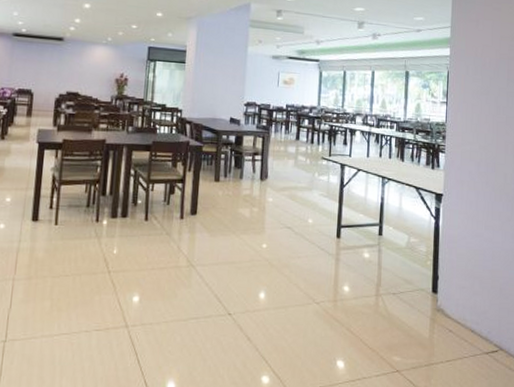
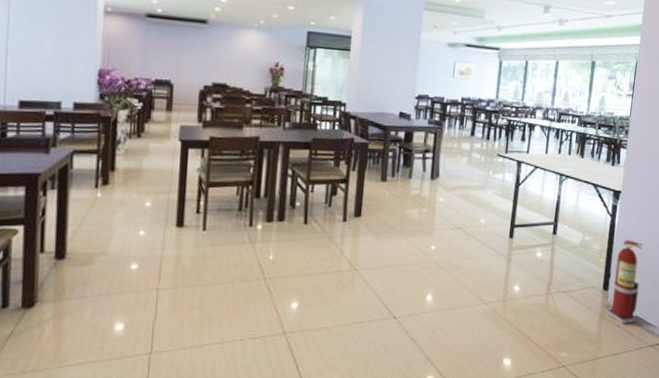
fire extinguisher: none [438,242,469,329] -> present [607,240,643,324]

